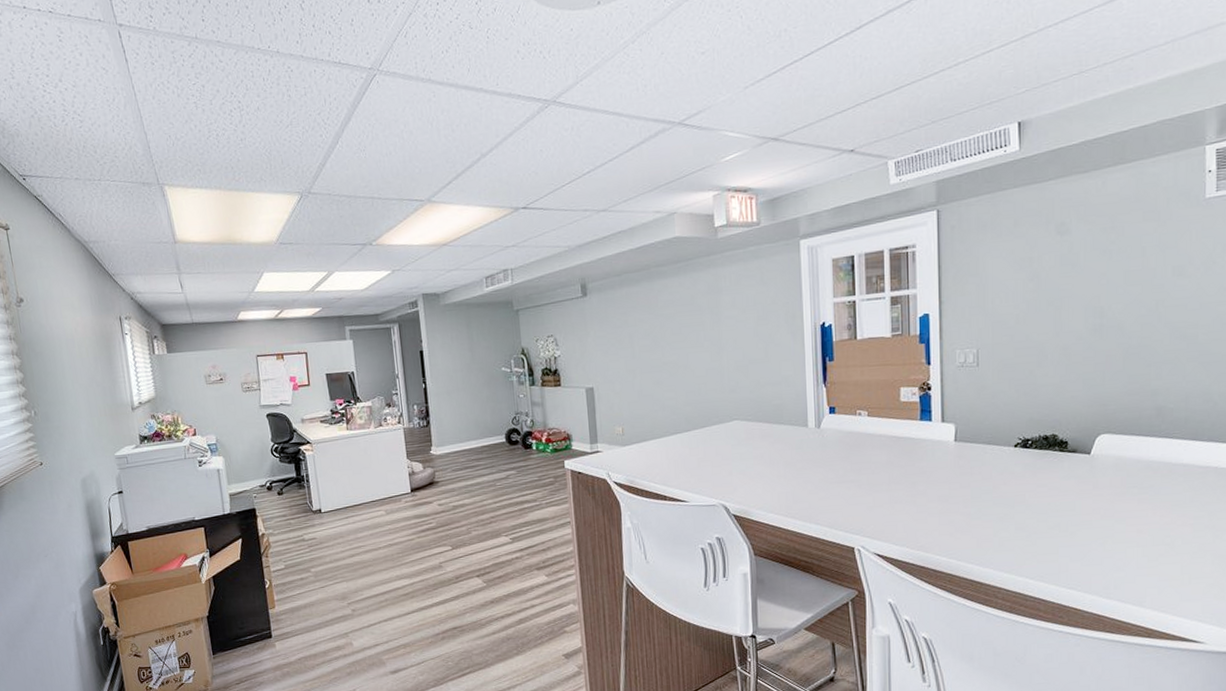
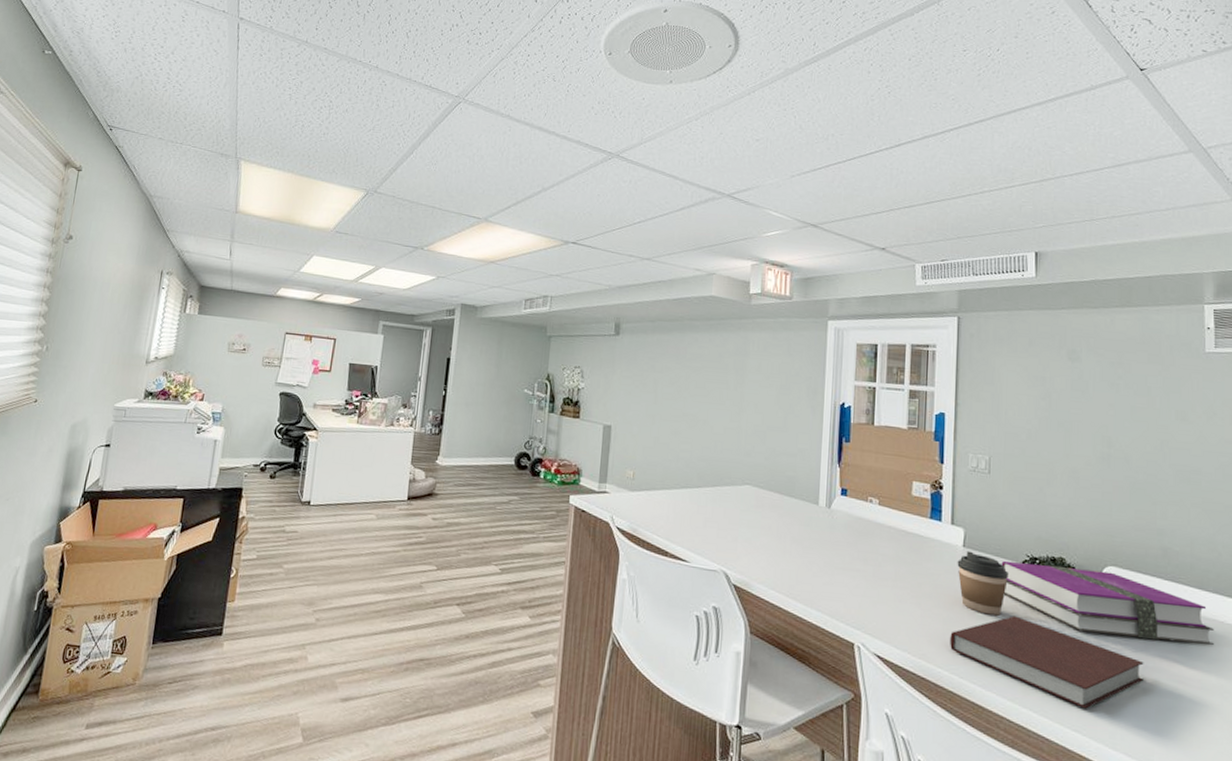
notebook: none [946,496,1137,568] -> present [950,615,1144,709]
coffee cup: none [949,444,1002,500] -> present [957,551,1009,616]
notebook: none [994,439,1207,500] -> present [1001,560,1214,645]

